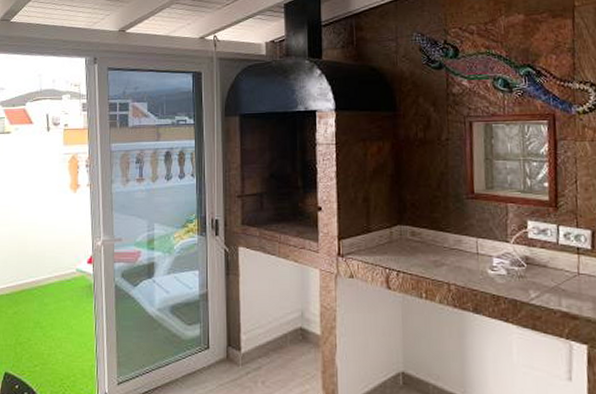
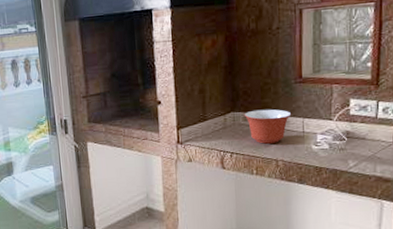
mixing bowl: none [411,225,464,264] -> present [244,109,292,144]

